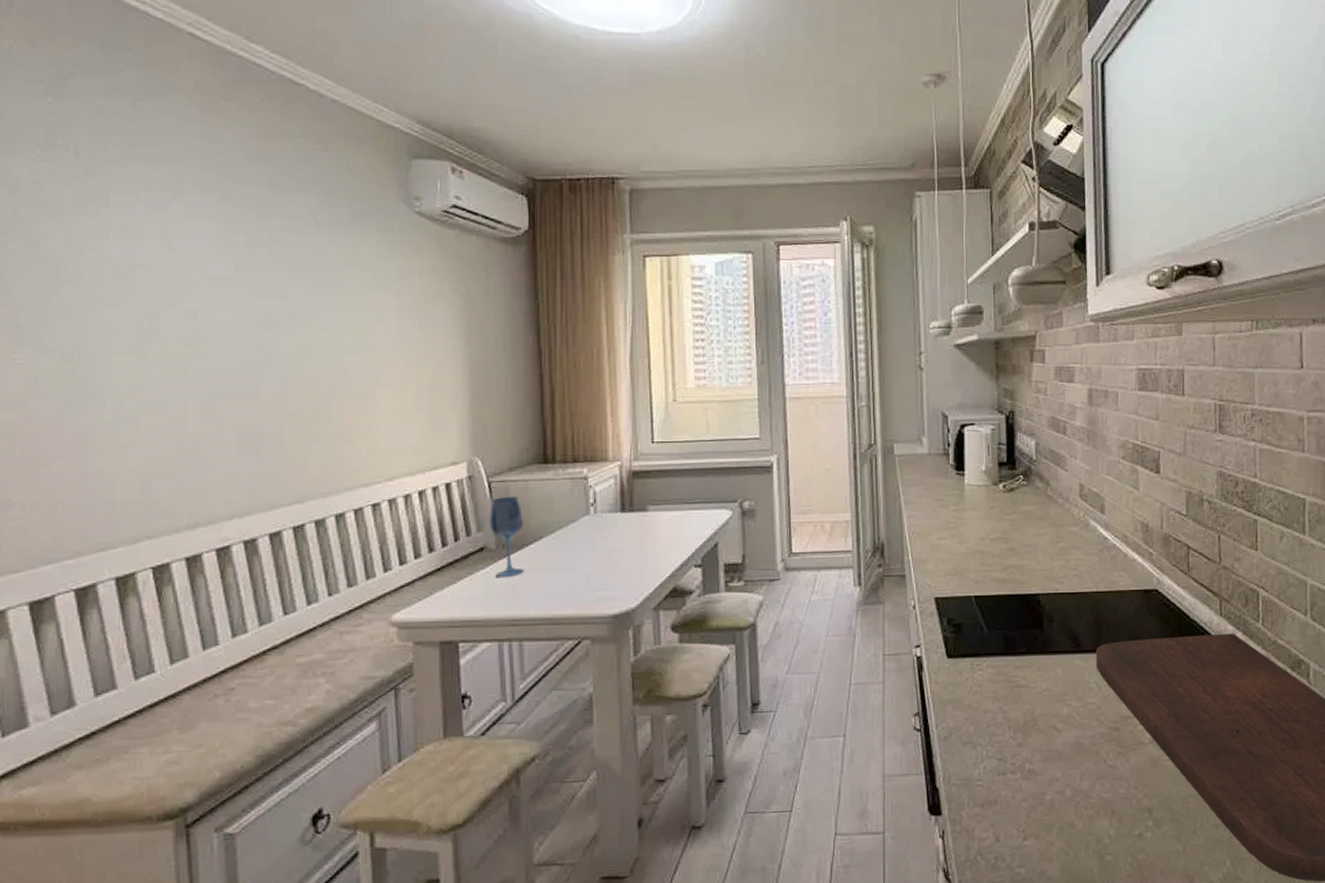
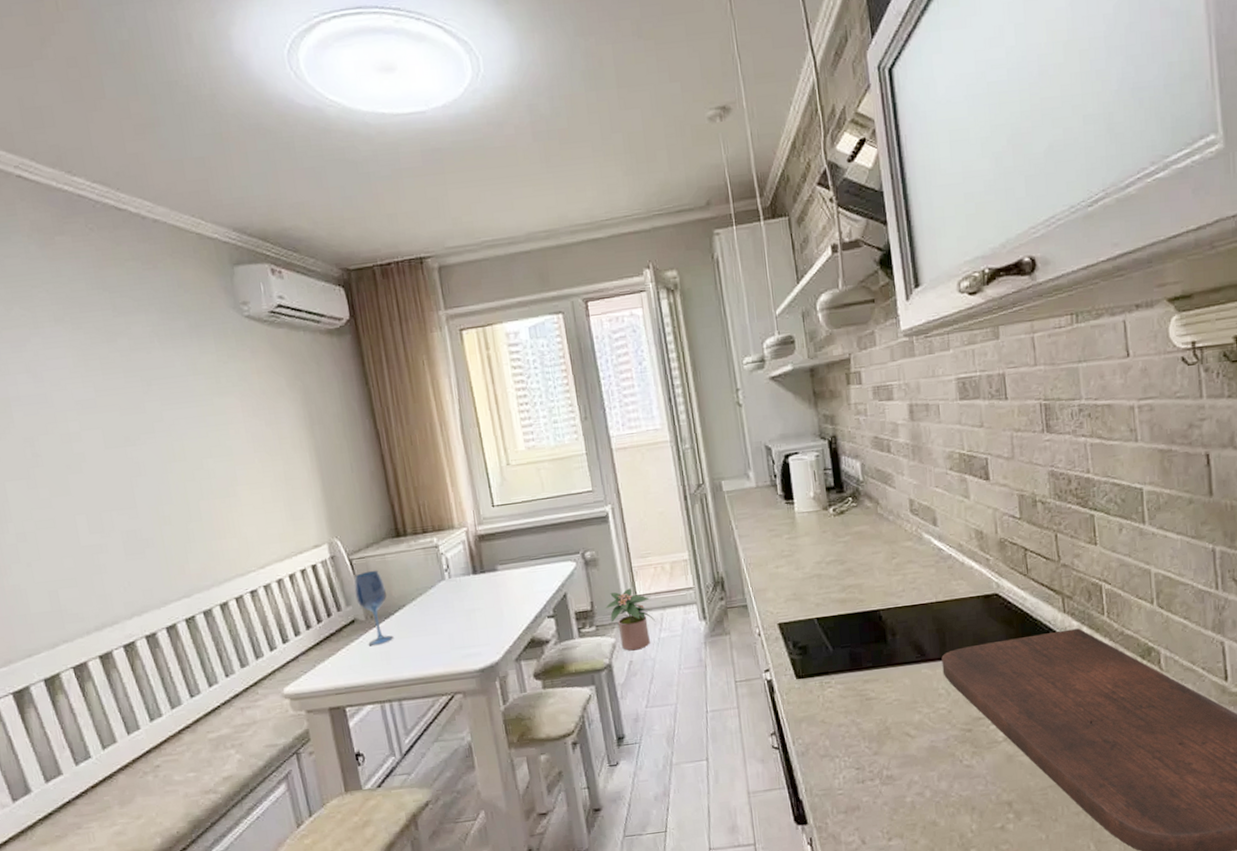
potted plant: none [757,545,809,611] -> present [605,588,656,651]

